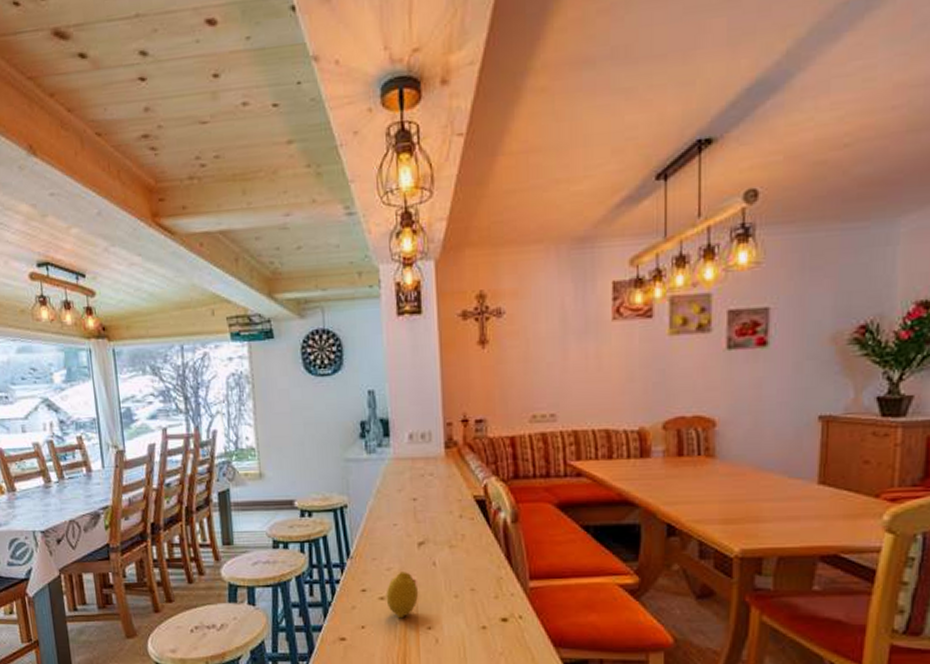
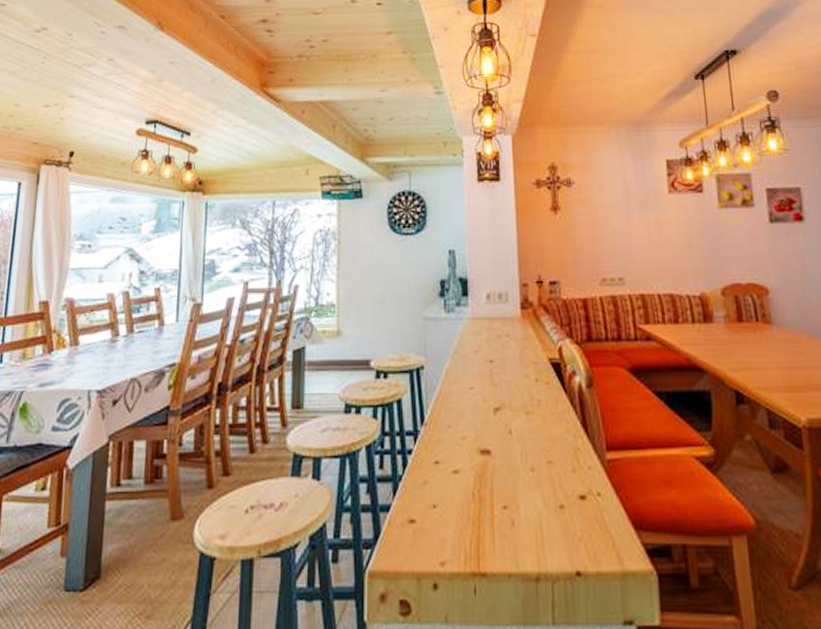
fruit: present [386,572,419,619] -> none [460,441,494,496]

